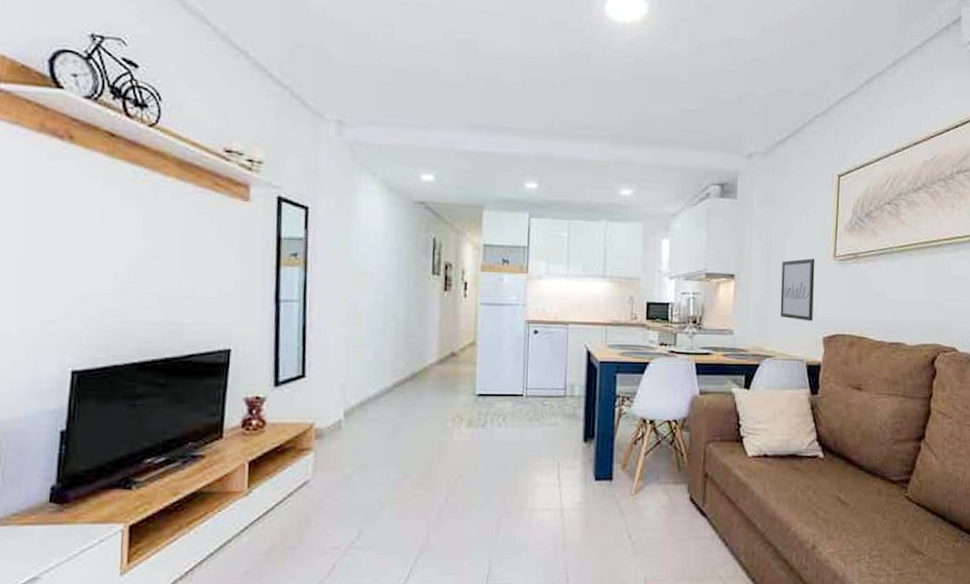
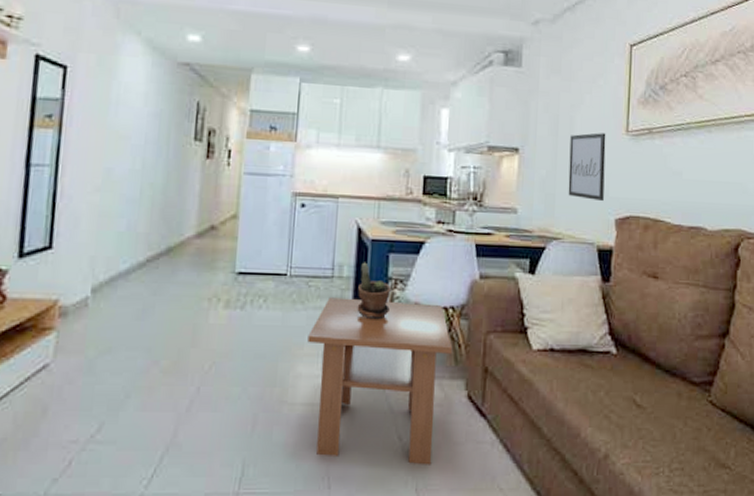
coffee table: none [544,414,676,559] -> present [307,297,453,465]
potted plant: none [588,382,619,434] -> present [357,262,391,320]

